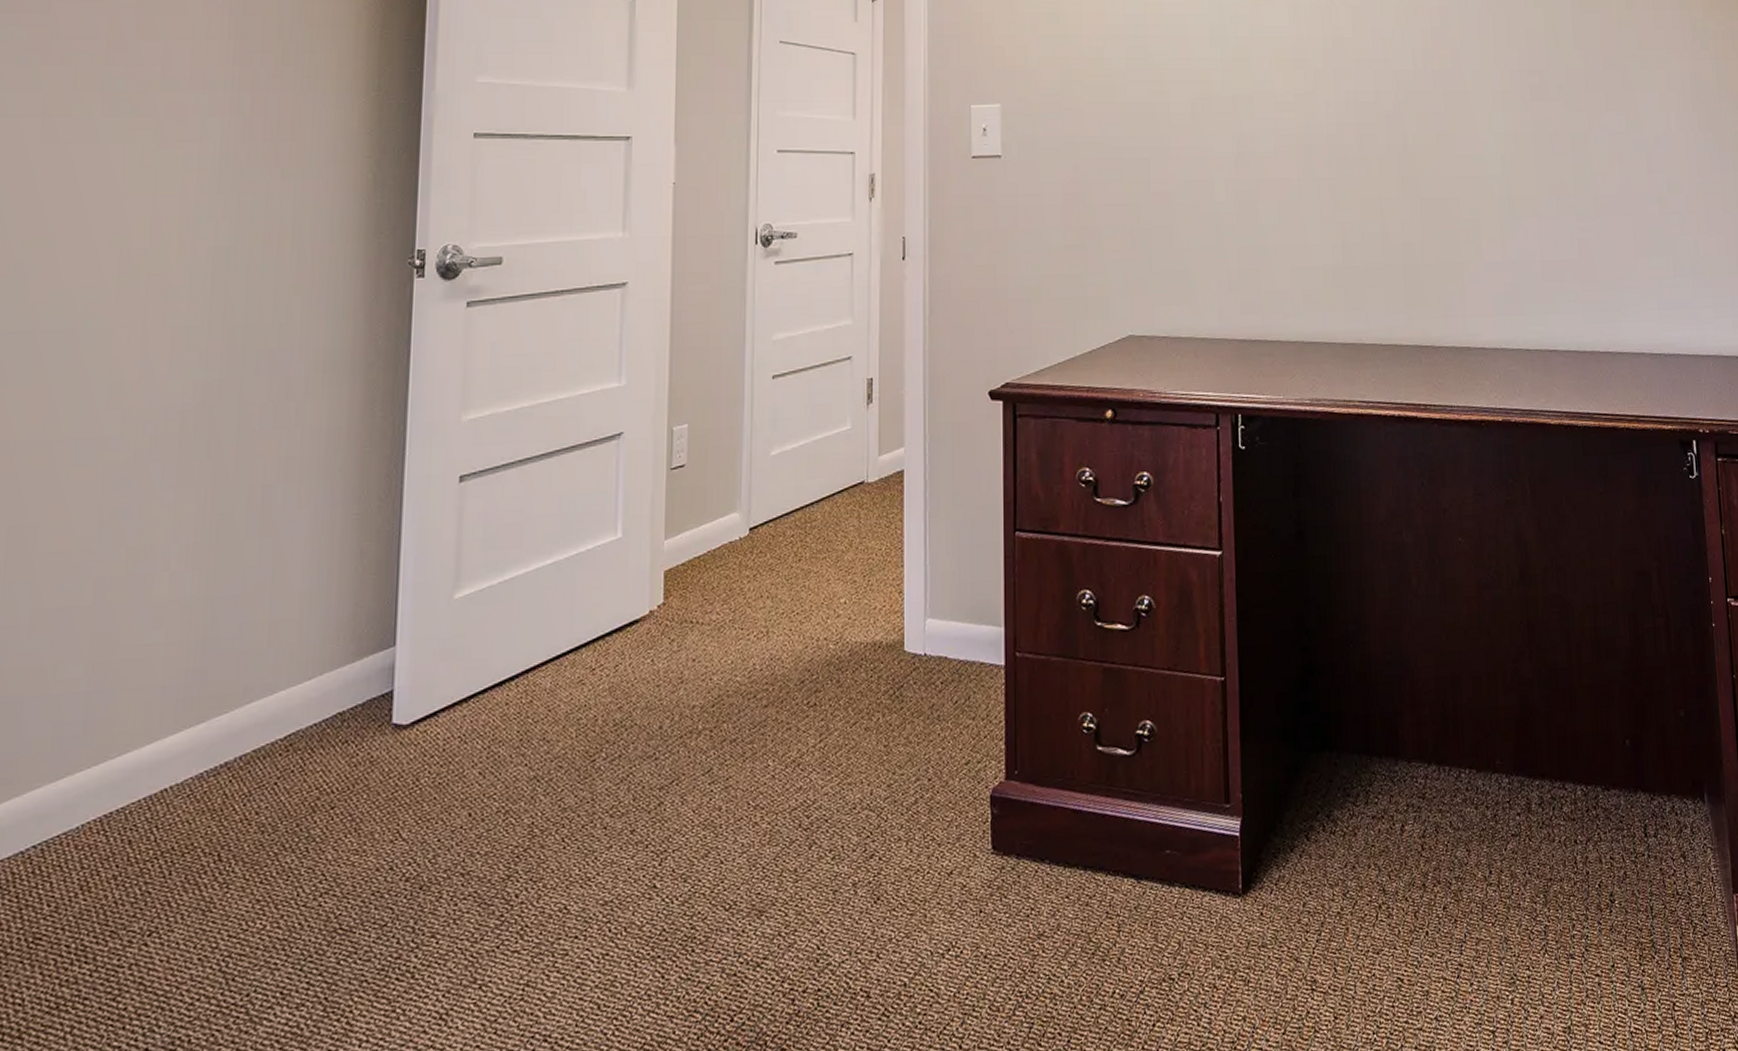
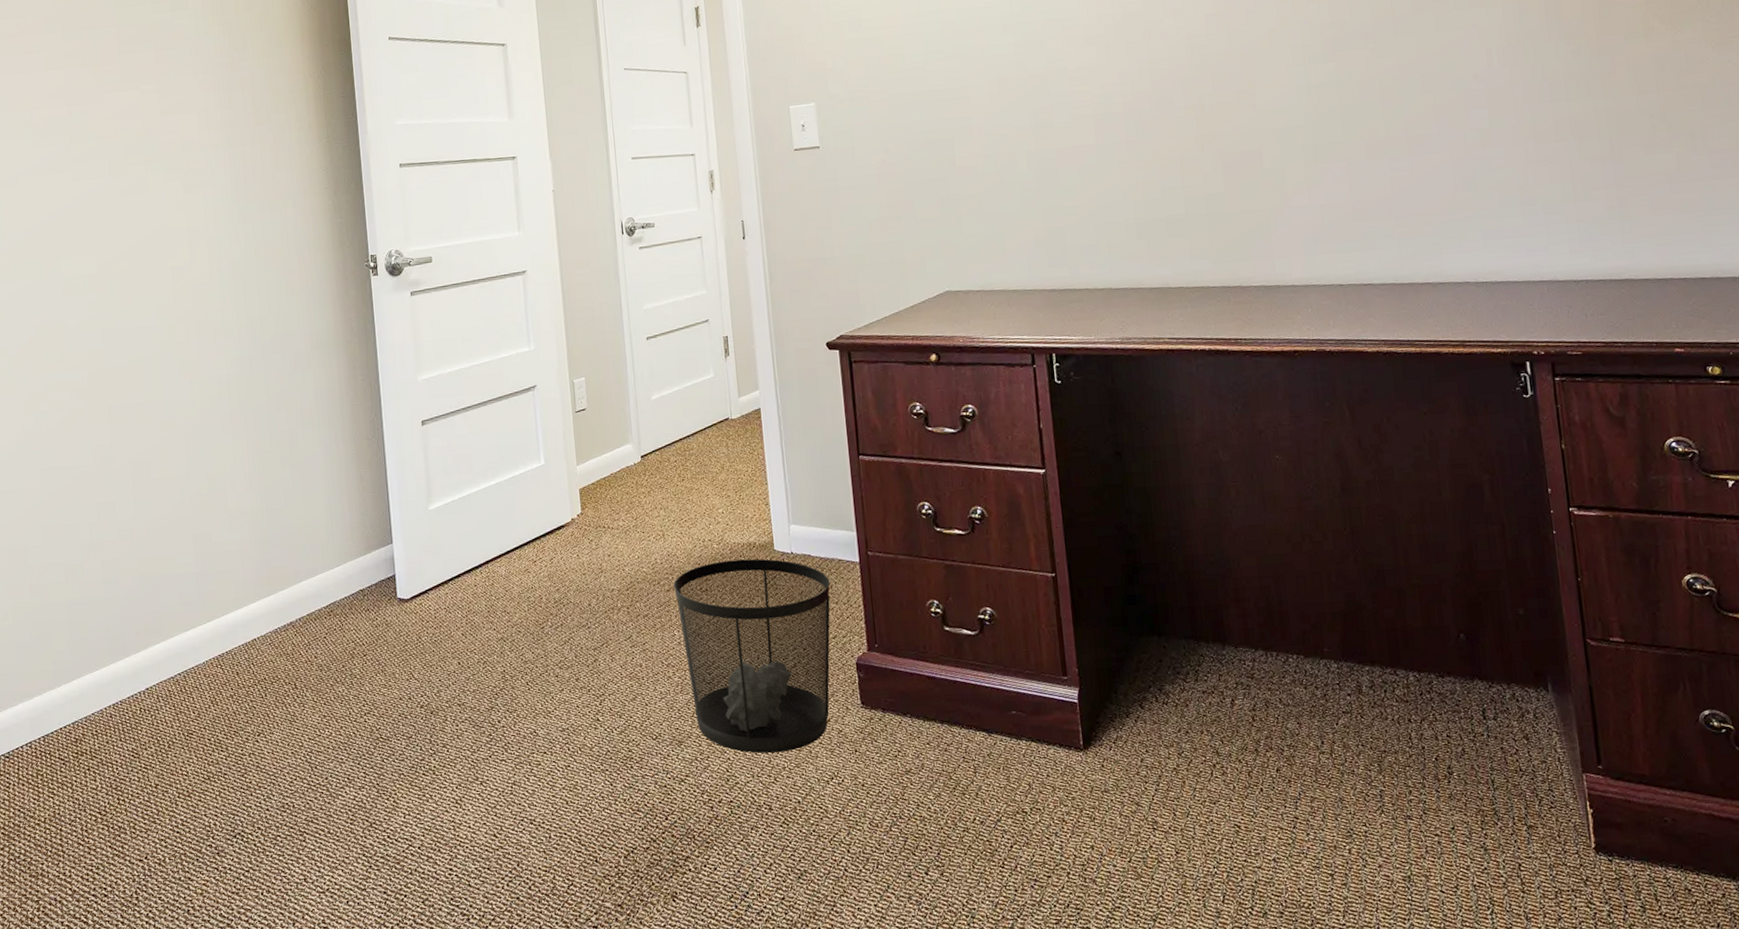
waste bin: none [774,662,968,922] -> present [673,558,830,753]

